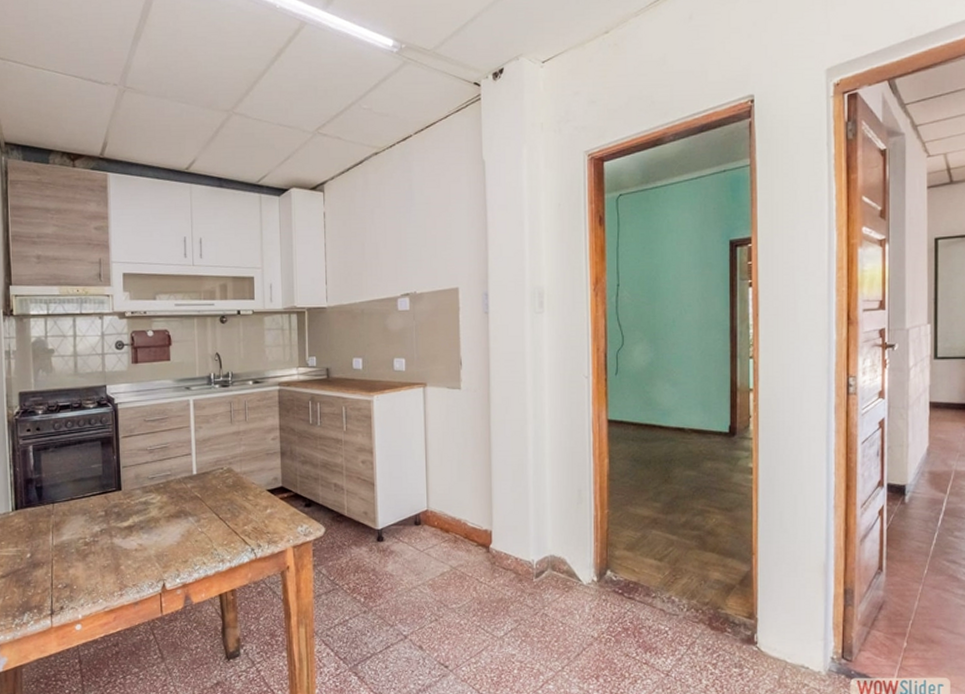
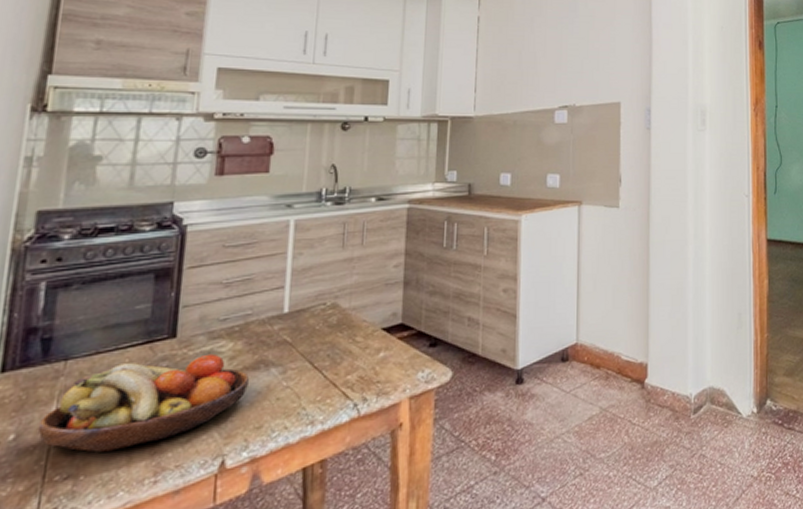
fruit bowl: none [43,504,174,570] -> present [37,353,249,453]

